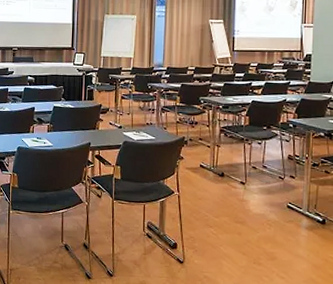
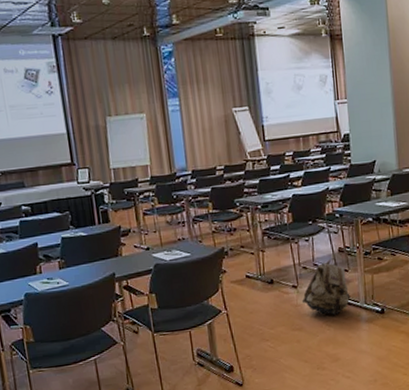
backpack: none [248,163,294,217] -> present [302,258,351,316]

